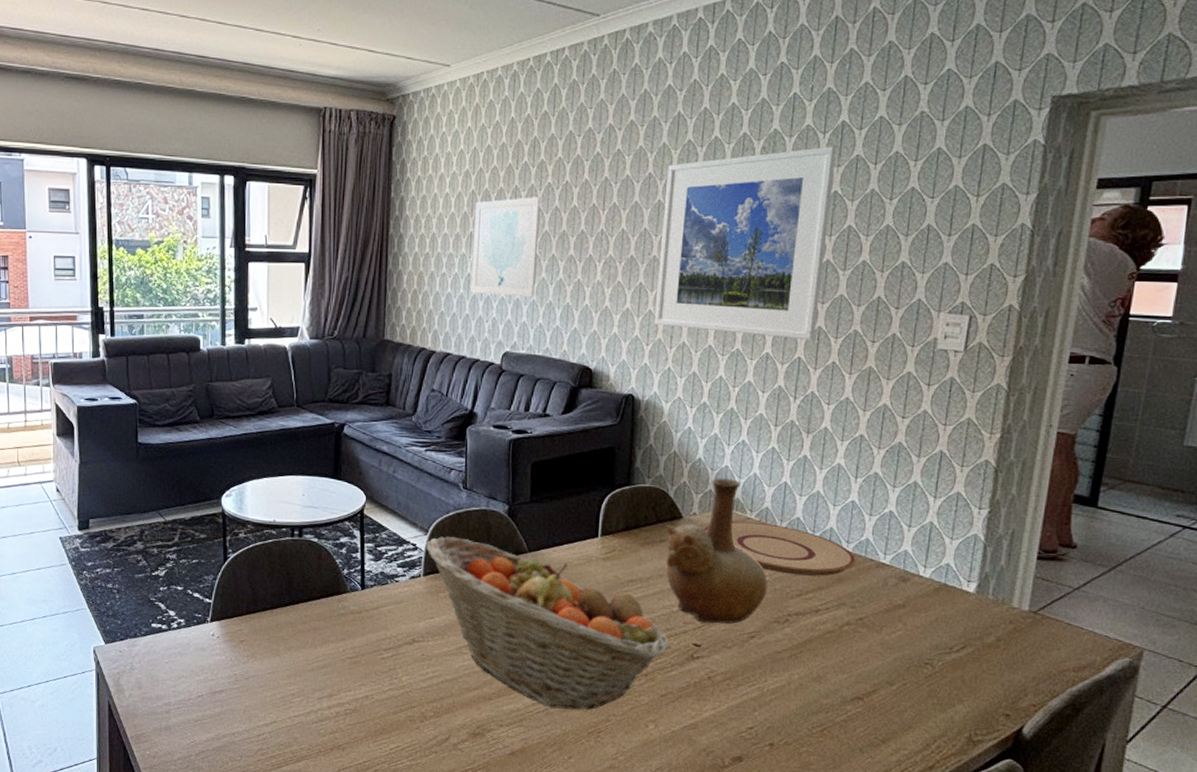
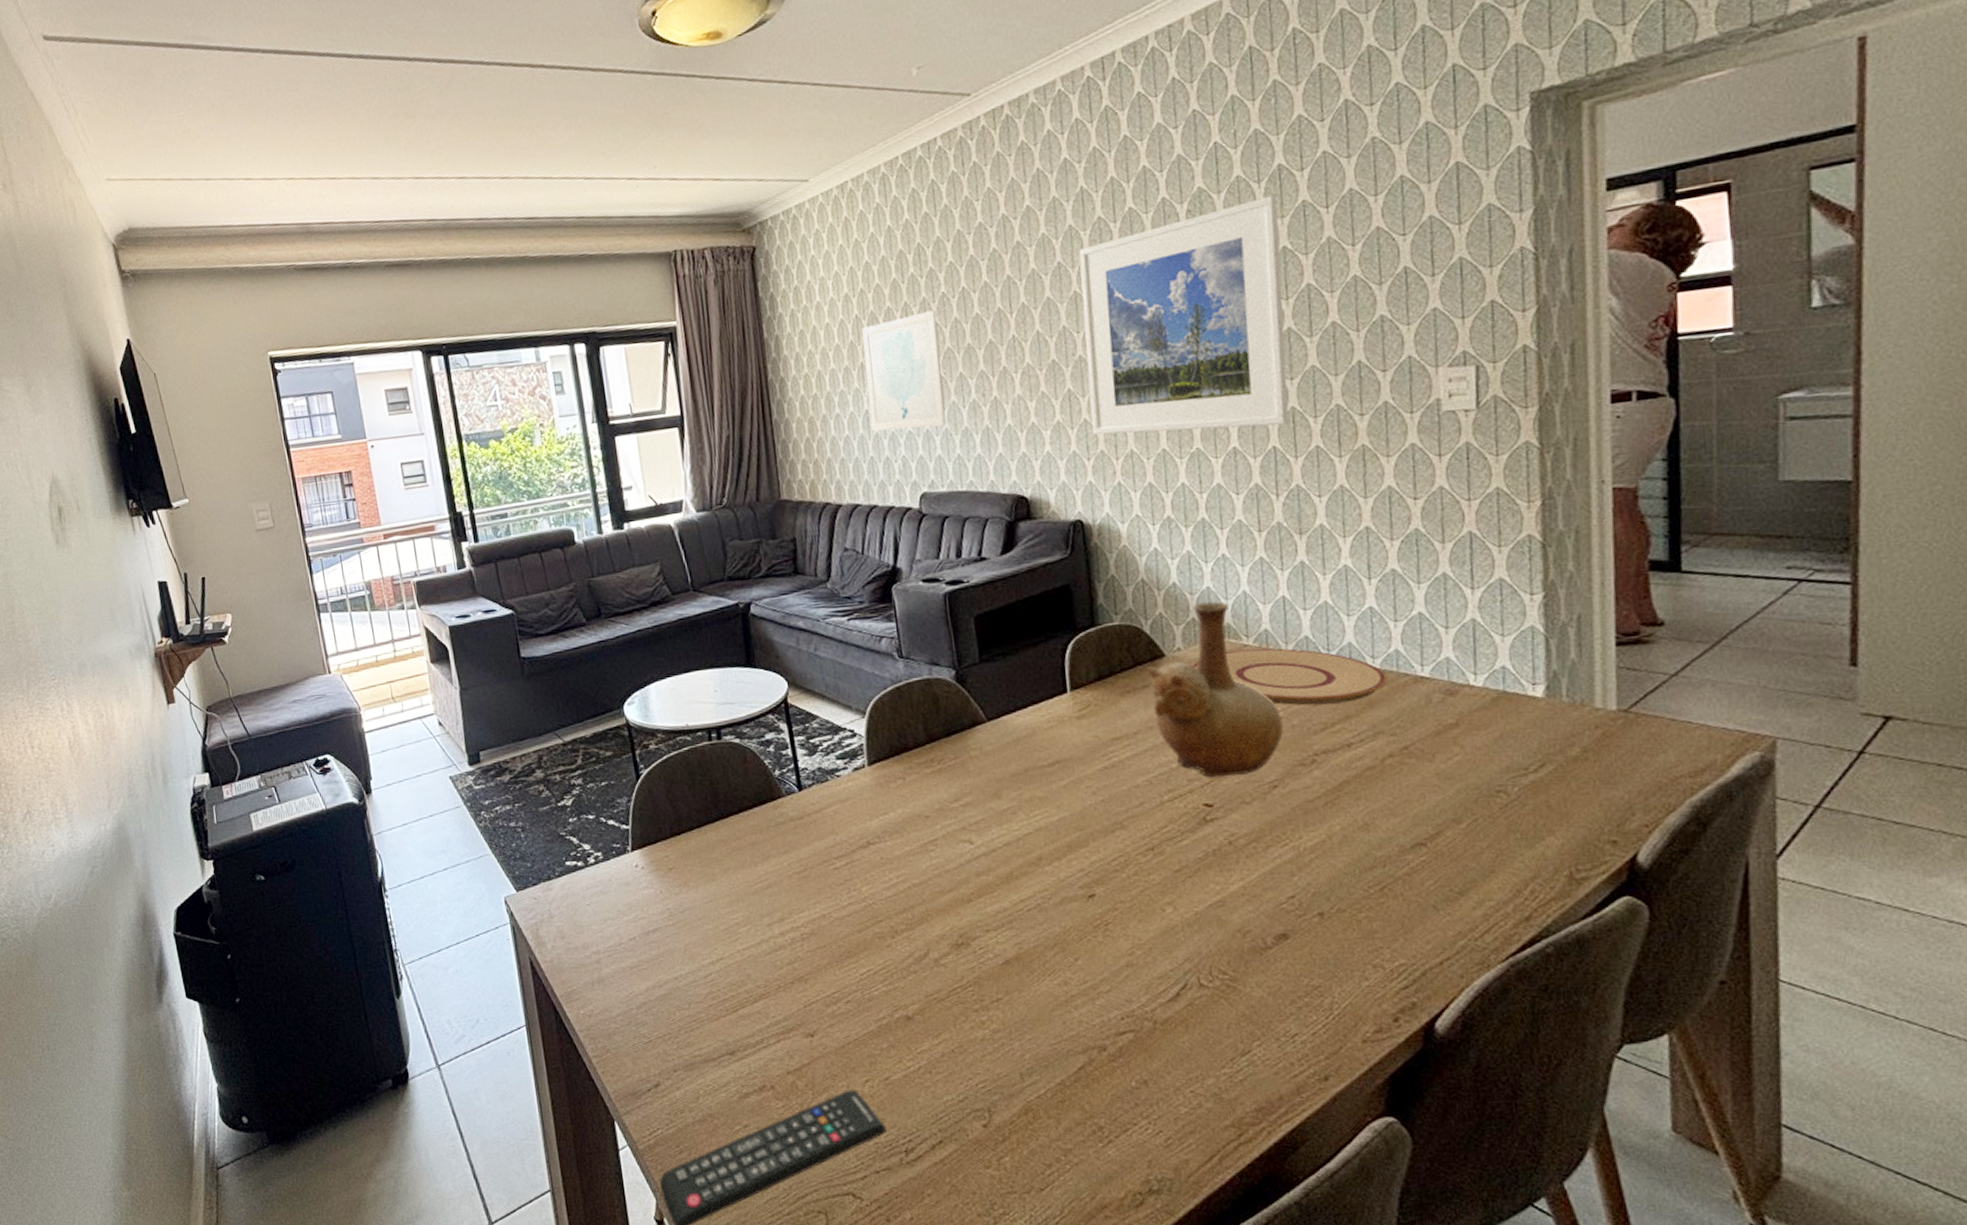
fruit basket: present [425,536,671,710] -> none [865,715,1177,902]

